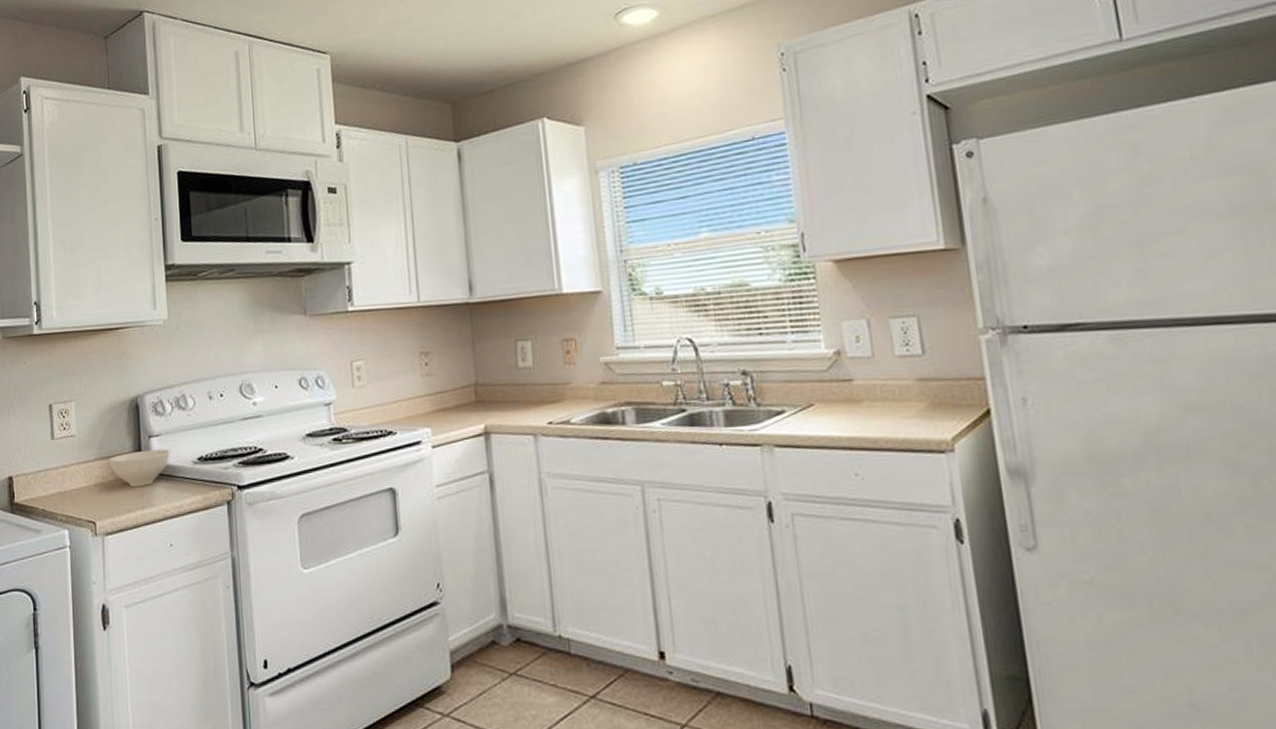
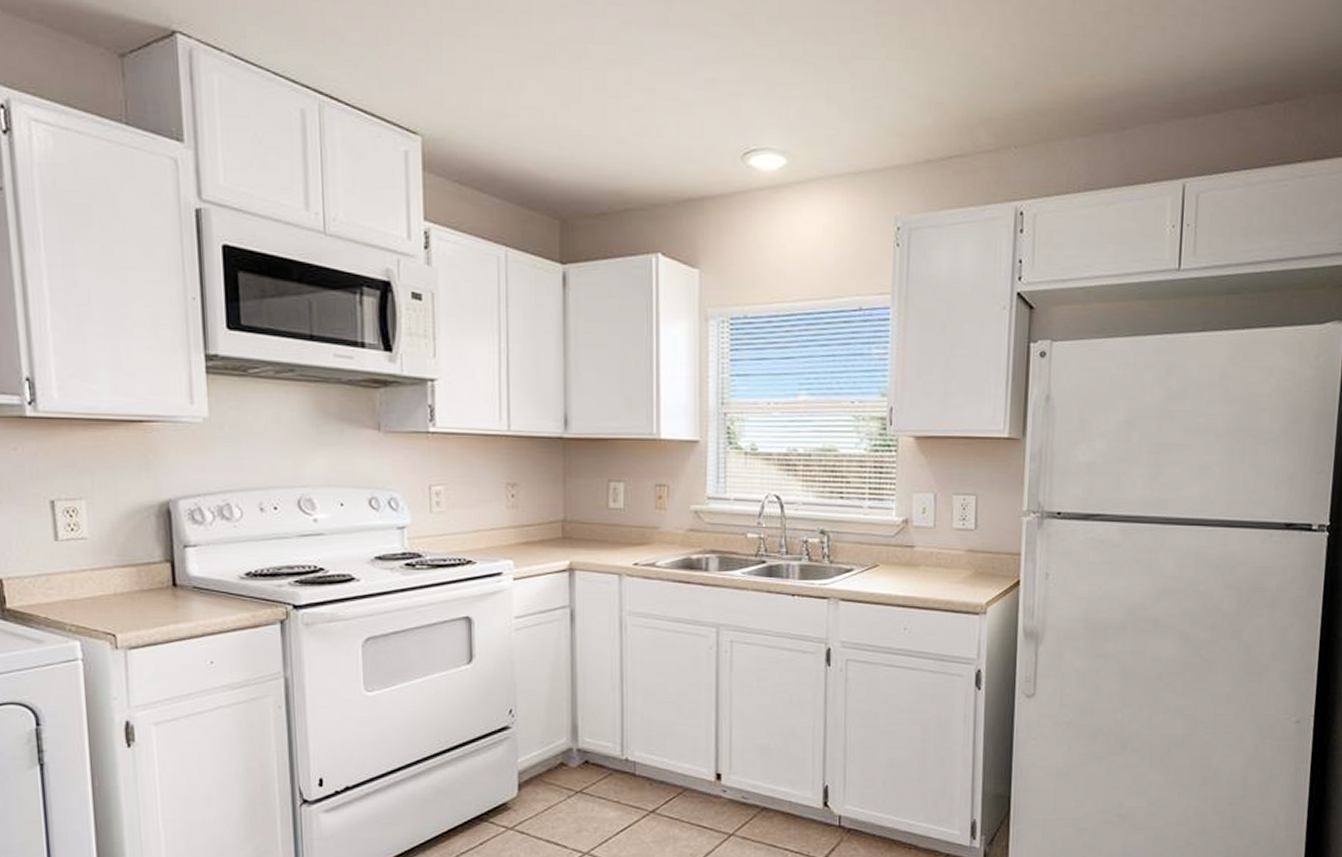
bowl: present [108,449,171,488] -> none [131,560,212,600]

